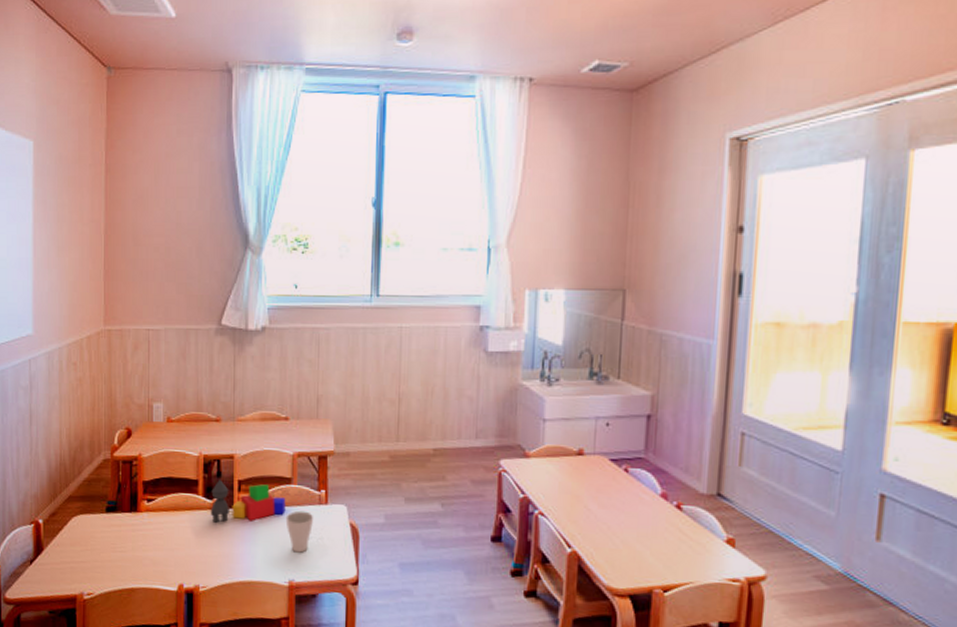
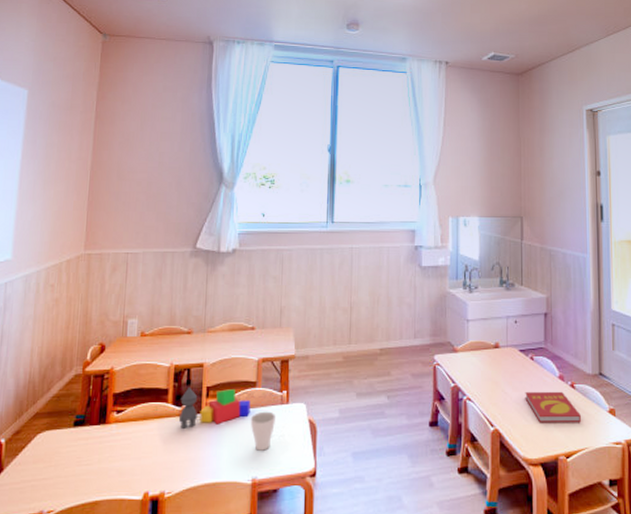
book: none [614,510,687,552] -> present [525,391,581,423]

